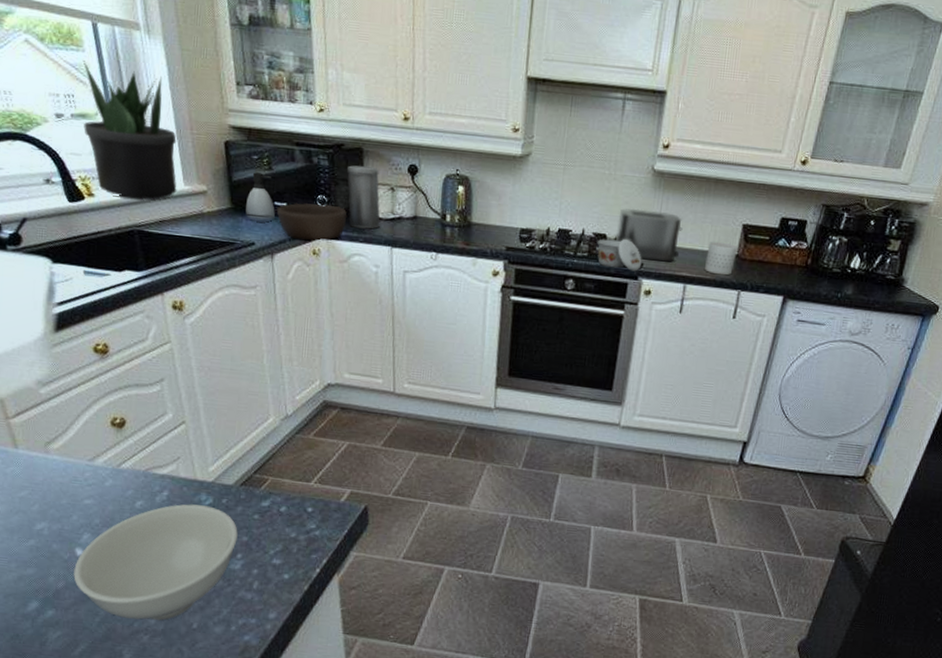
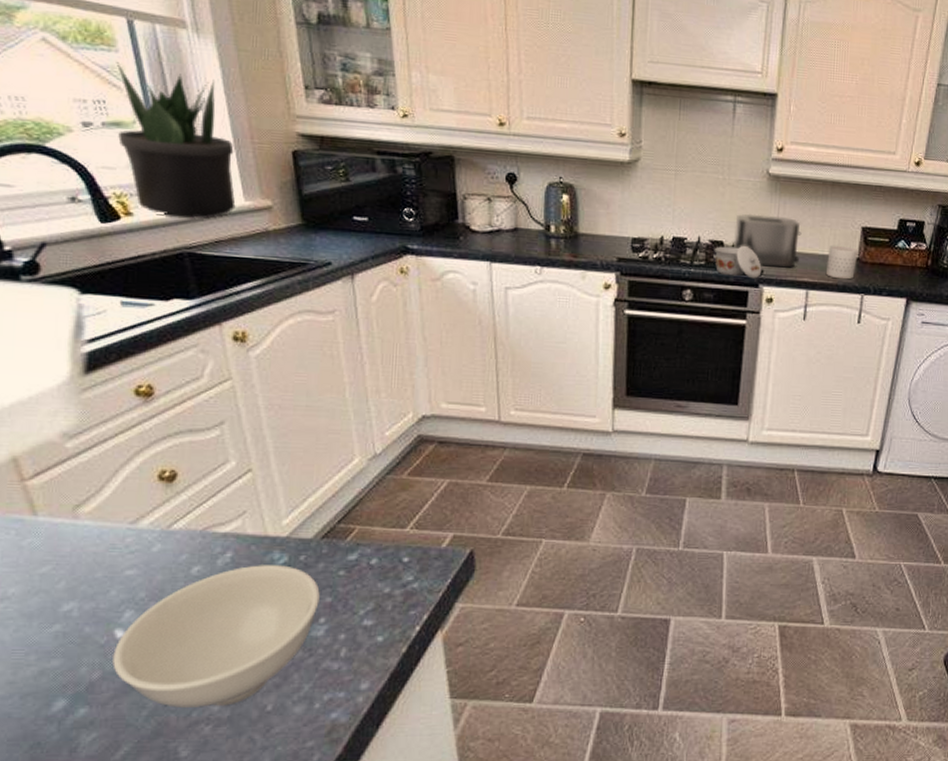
soap dispenser: present [245,172,275,223] -> none [319,184,355,240]
wooden bowl: present [276,202,348,241] -> none [356,216,439,258]
canister: present [346,165,380,230] -> none [436,175,477,244]

